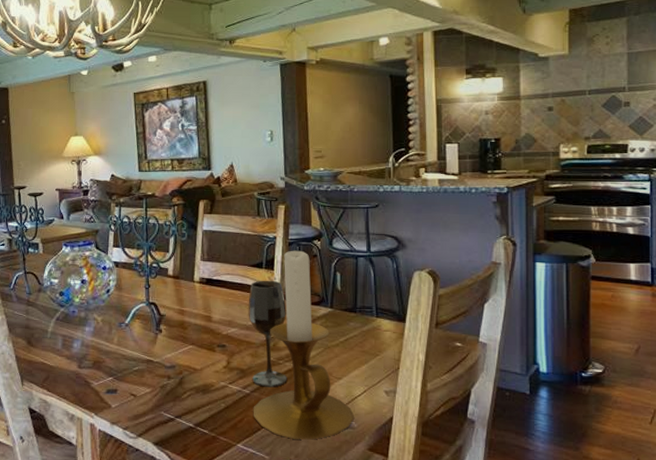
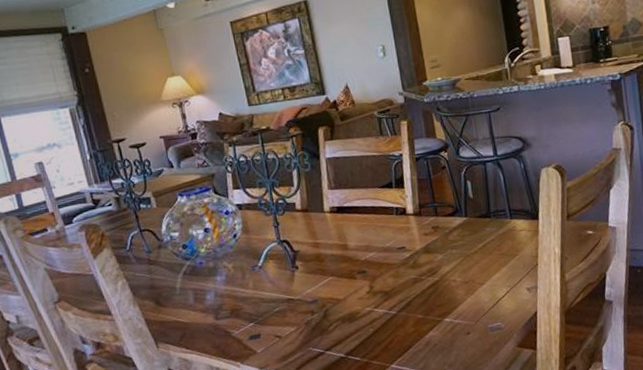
wine glass: present [248,280,288,387] -> none [382,198,432,305]
candlestick: present [253,250,355,440] -> none [401,164,502,350]

